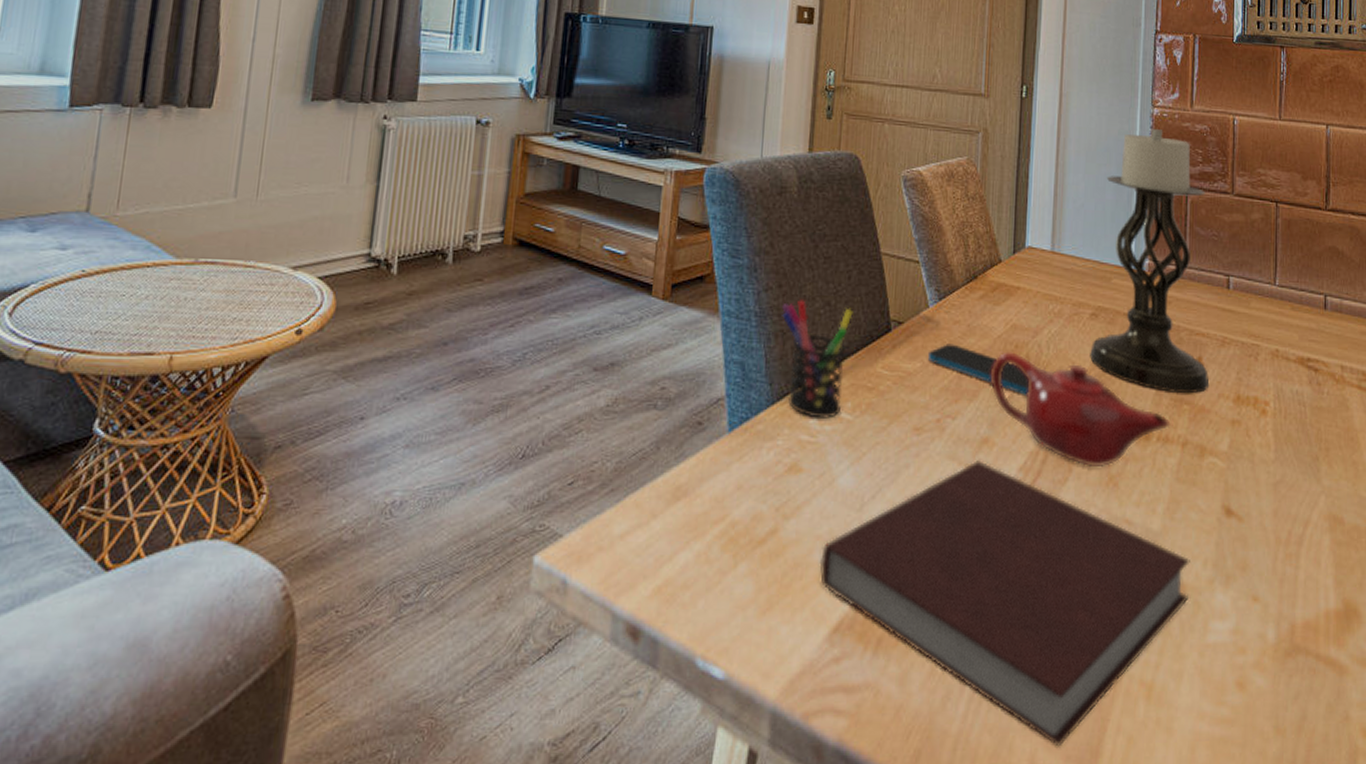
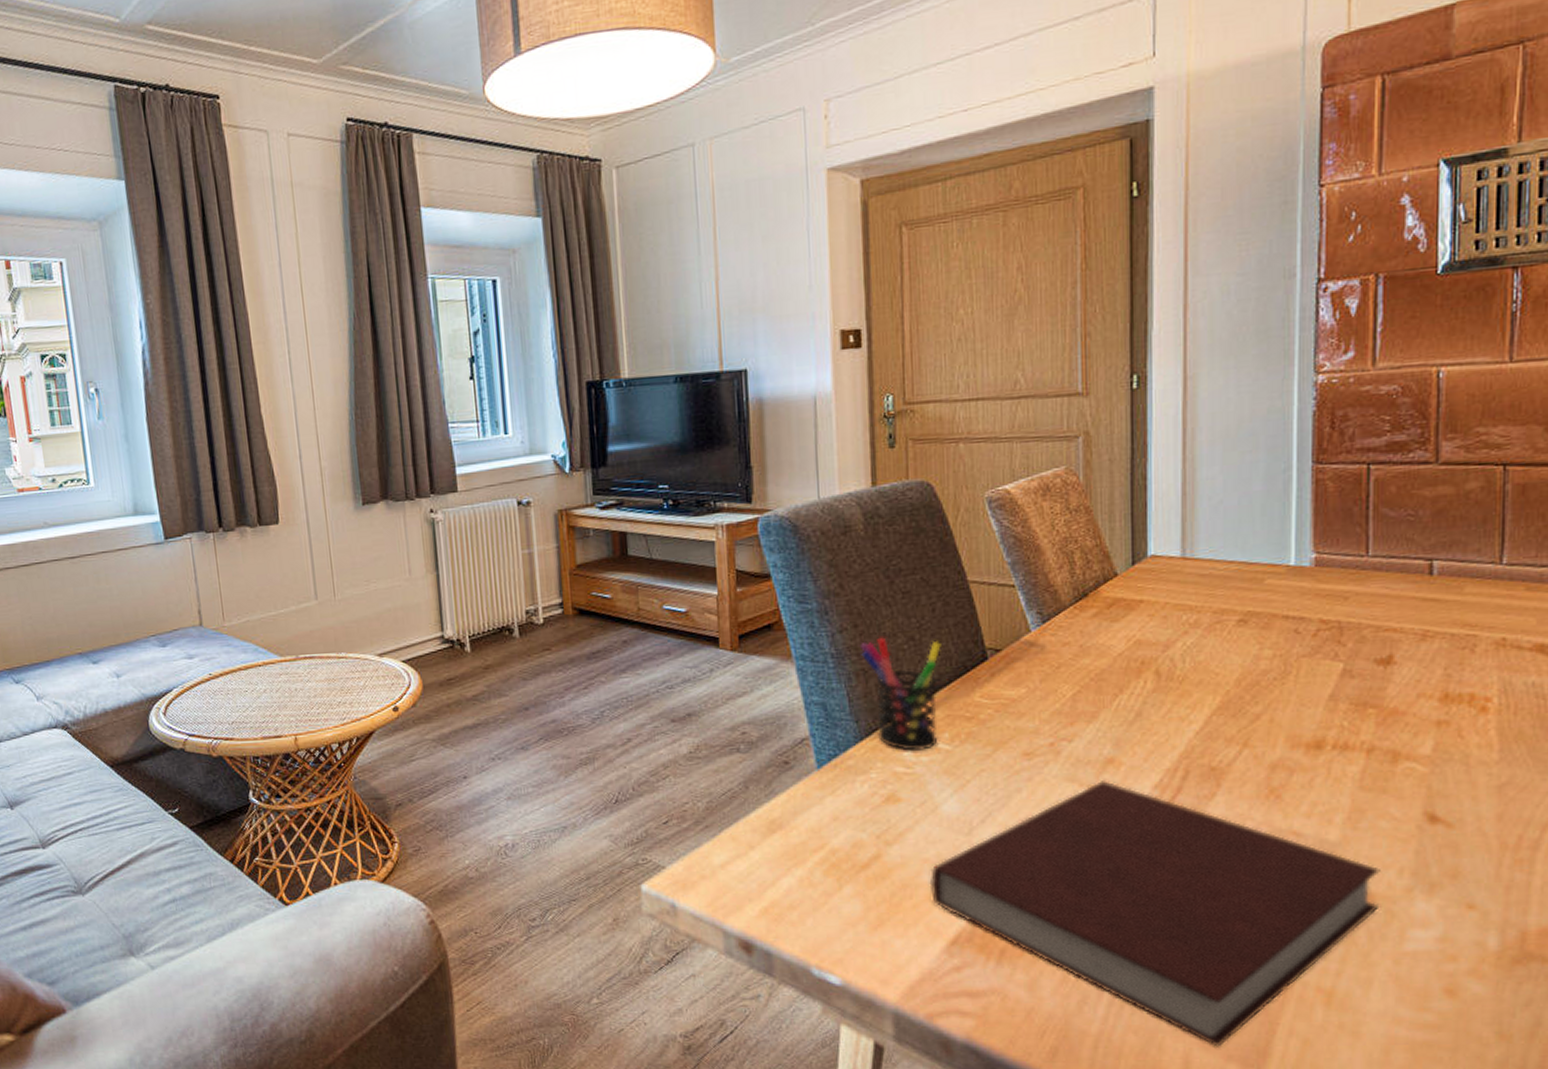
smartphone: present [927,344,1030,397] -> none [1033,666,1162,714]
teapot: present [990,351,1171,468] -> none [1111,669,1351,781]
candle holder: present [1090,129,1210,394] -> none [1239,399,1405,698]

